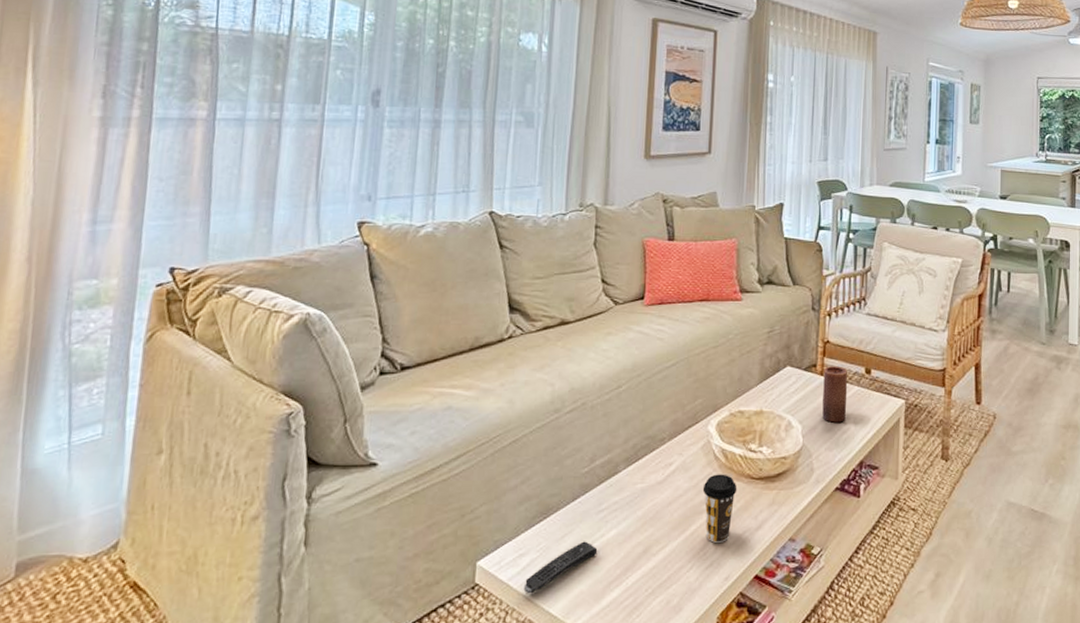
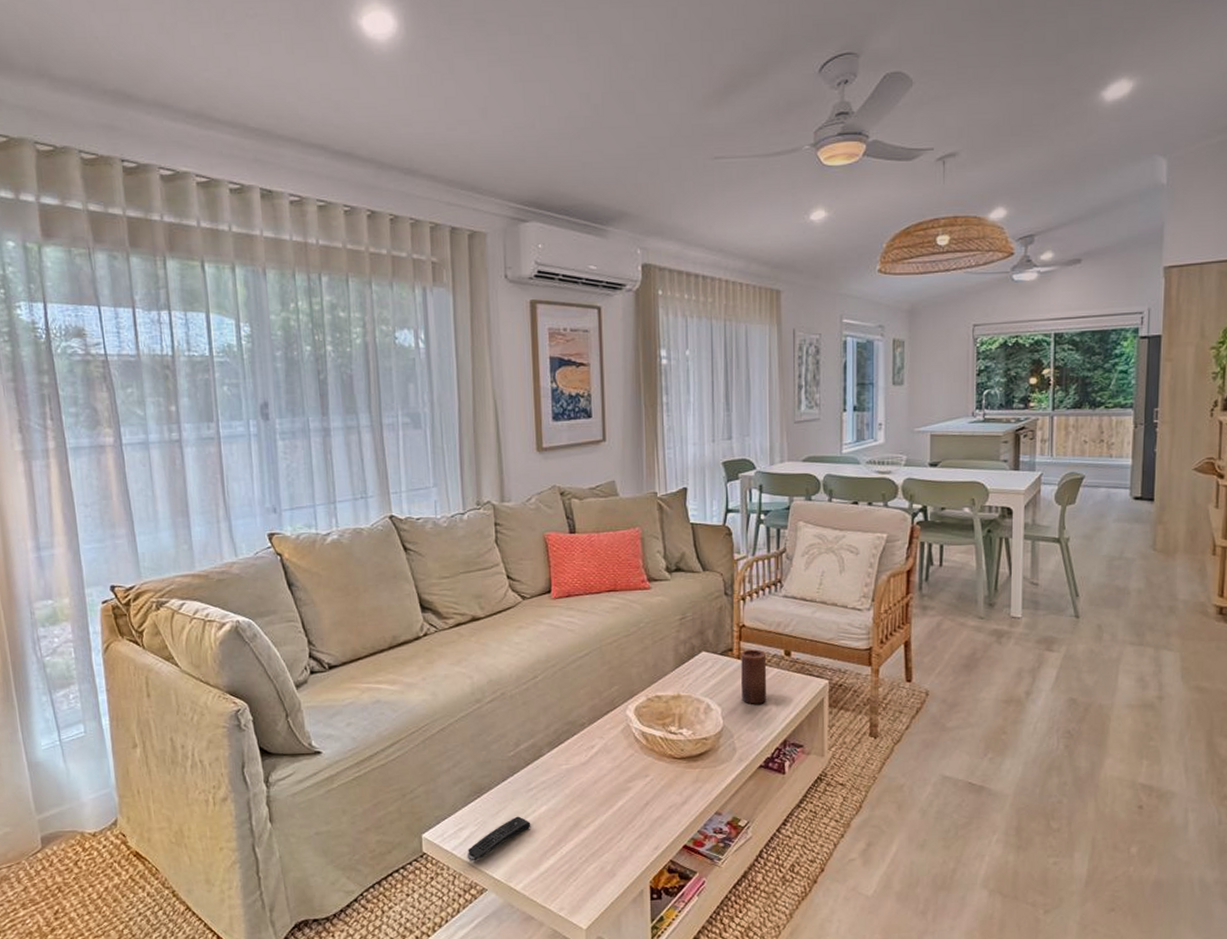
coffee cup: present [702,474,737,543] -> none [626,754,660,817]

